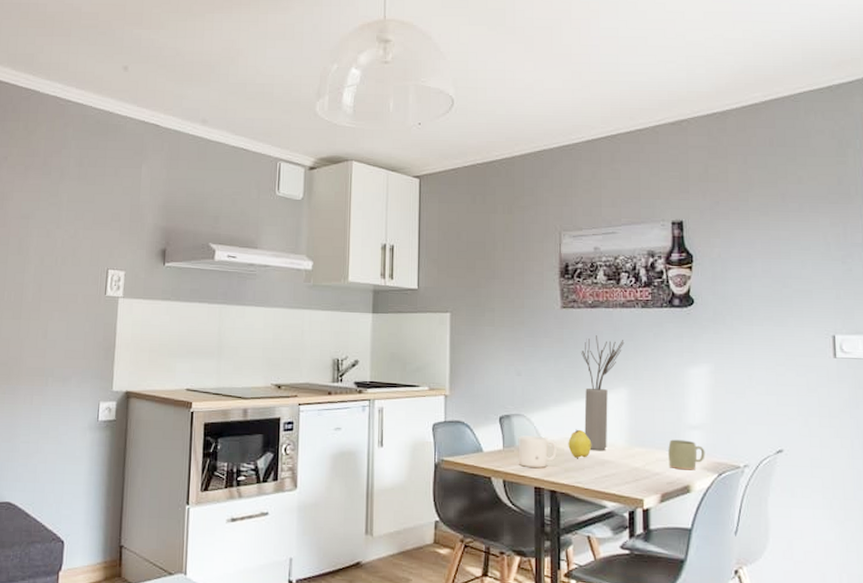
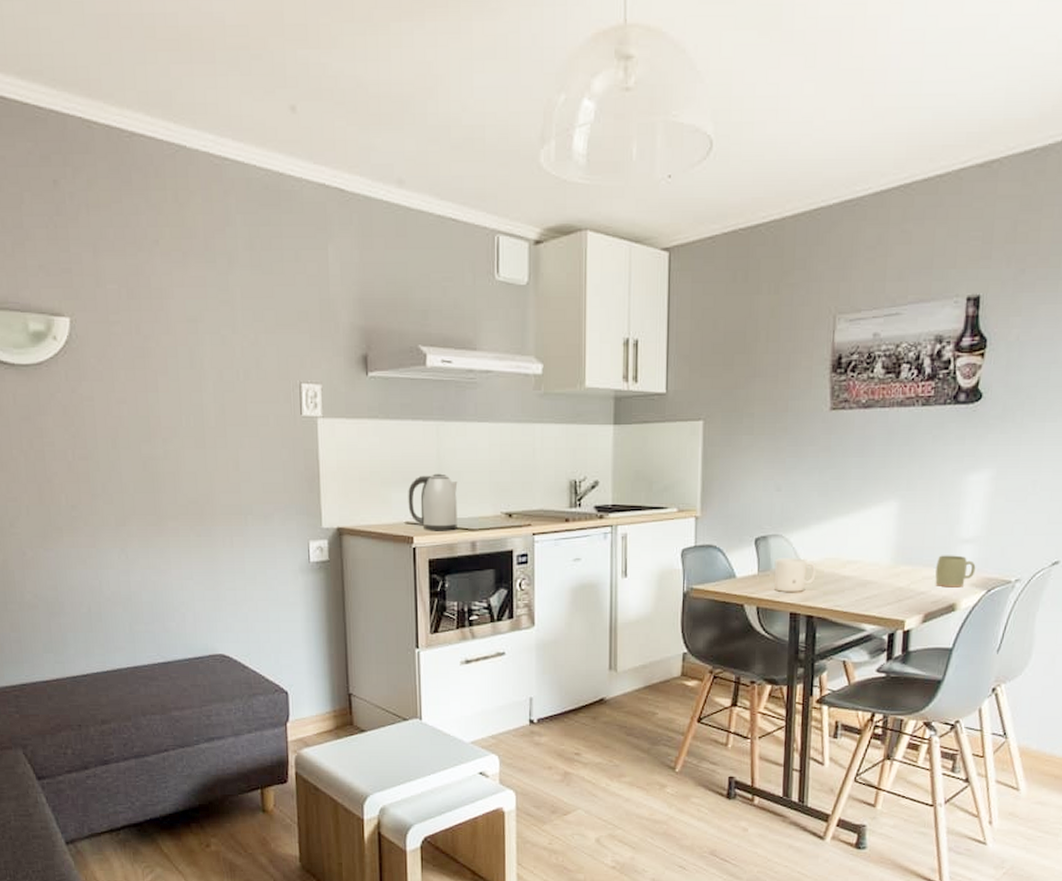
kettle: none [190,348,235,399] -> present [408,473,458,531]
fruit: present [568,429,592,458] -> none [828,548,855,580]
vase: present [581,335,625,451] -> none [847,441,899,571]

